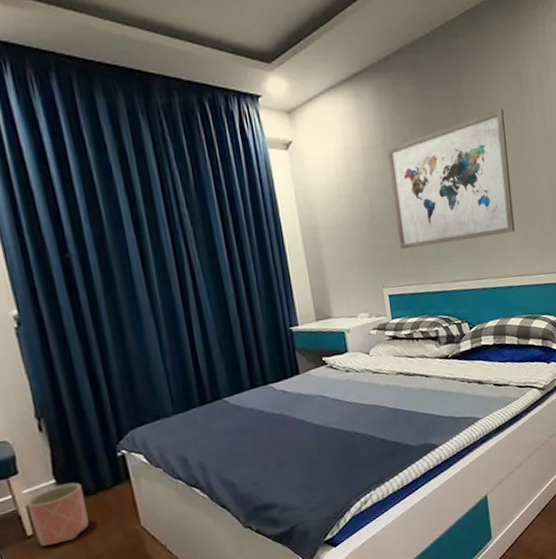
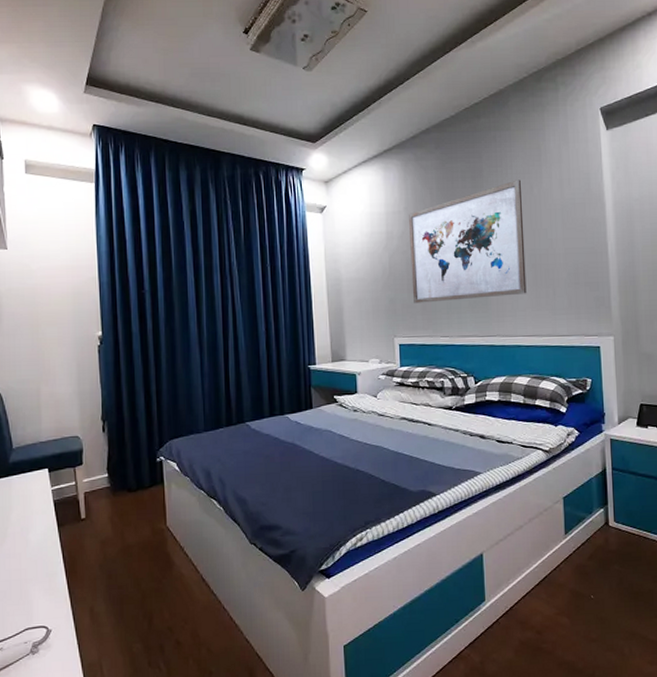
planter: present [26,482,89,546] -> none [84,478,127,530]

